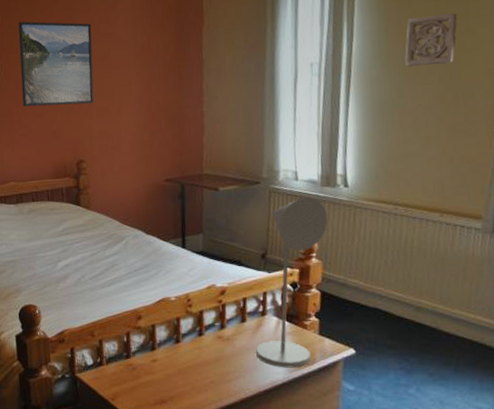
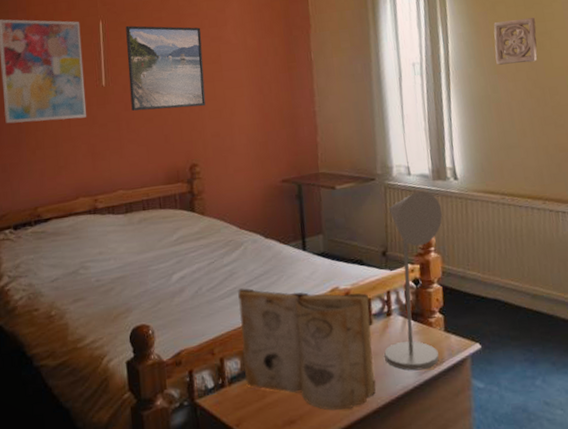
book: none [118,279,246,396] -> present [238,288,376,411]

